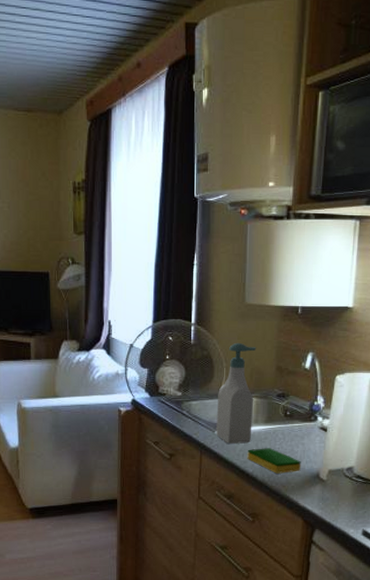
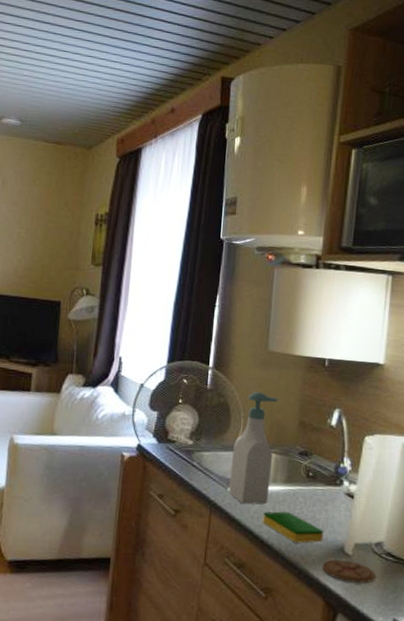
coaster: none [300,484,347,504] -> present [322,559,376,584]

